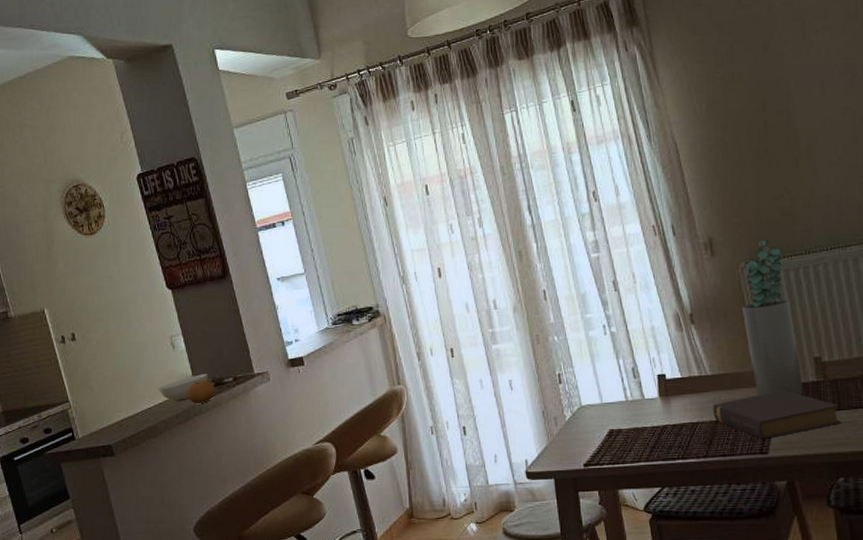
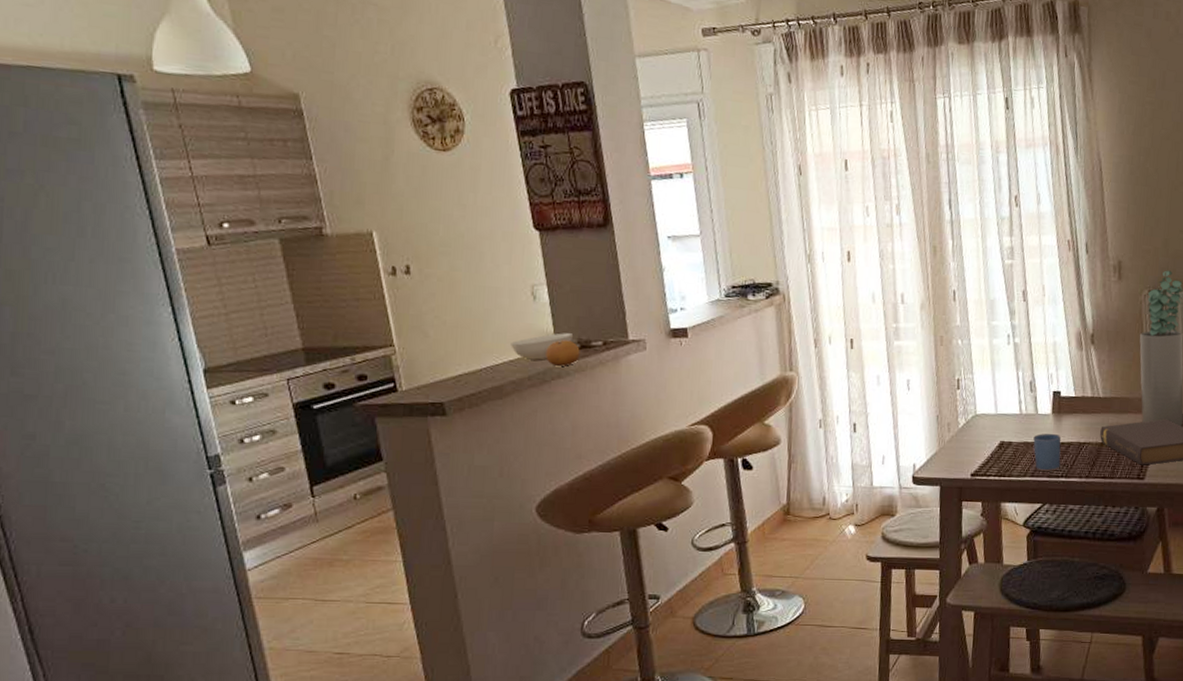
mug: none [643,416,675,456] -> present [1033,433,1061,472]

